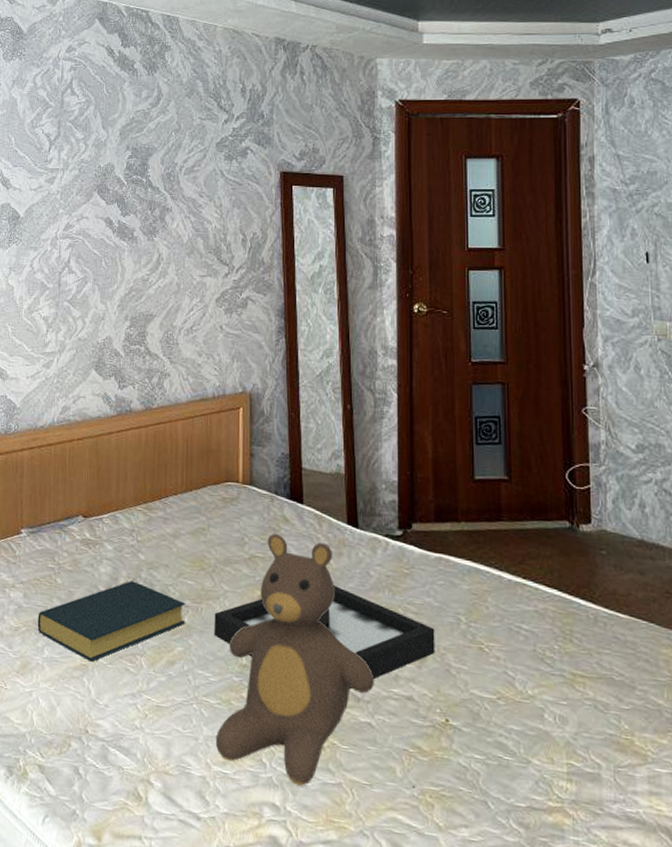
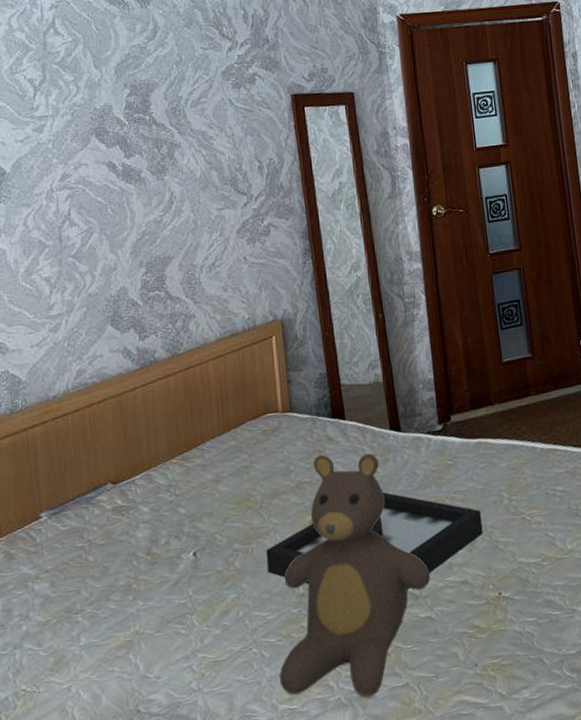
hardback book: present [37,581,186,662] -> none [69,538,236,636]

